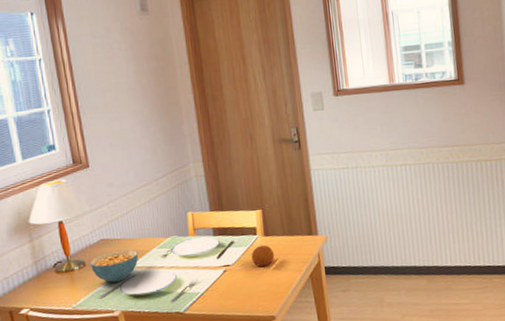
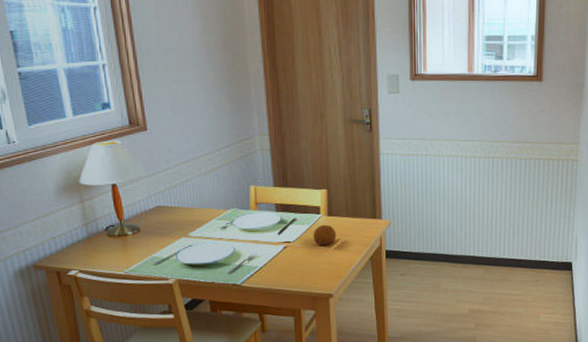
cereal bowl: present [89,249,139,282] -> none [144,218,197,250]

